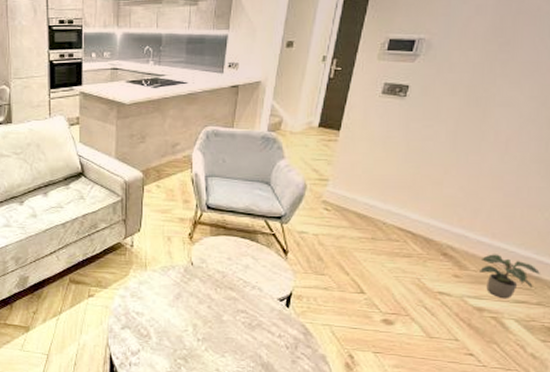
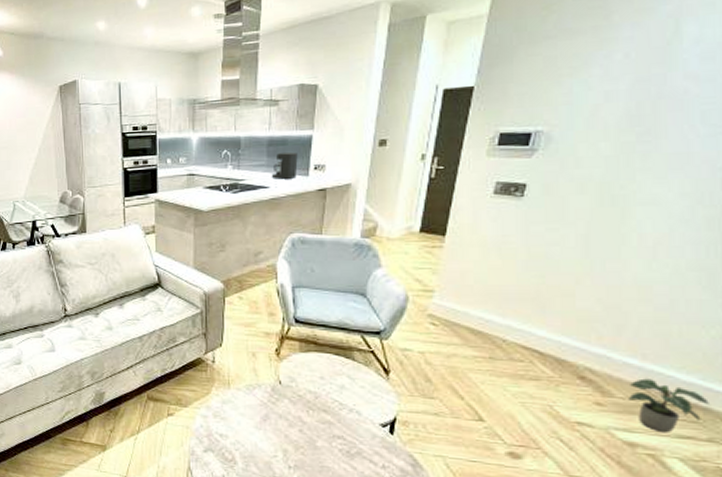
coffee maker: none [189,51,214,75] -> present [271,152,298,179]

